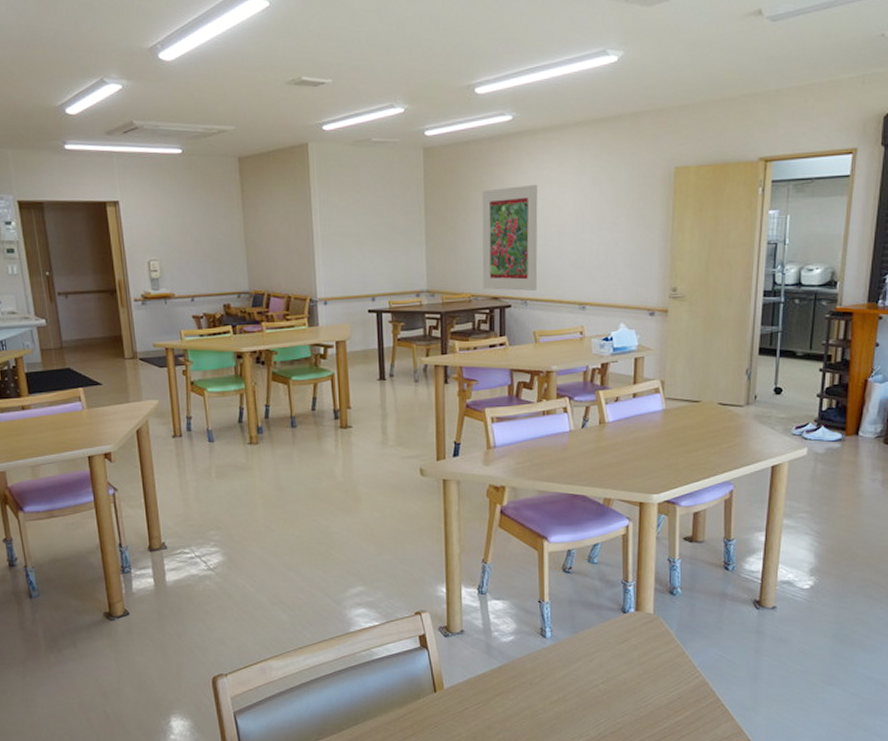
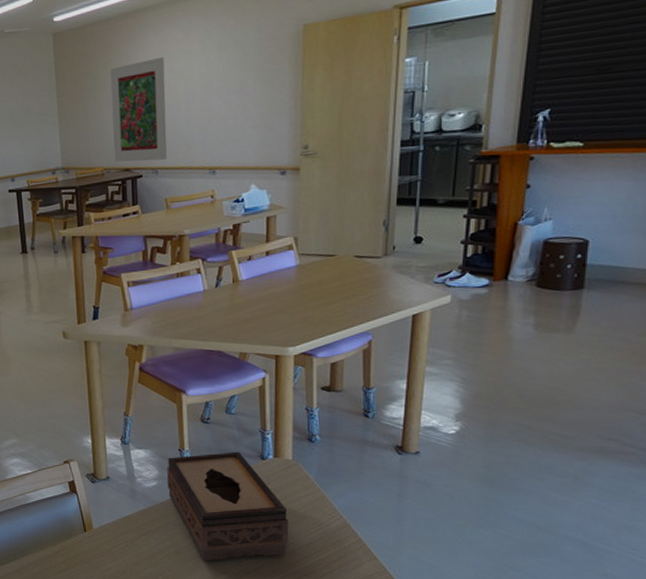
tissue box: none [524,604,648,724] -> present [167,451,289,561]

